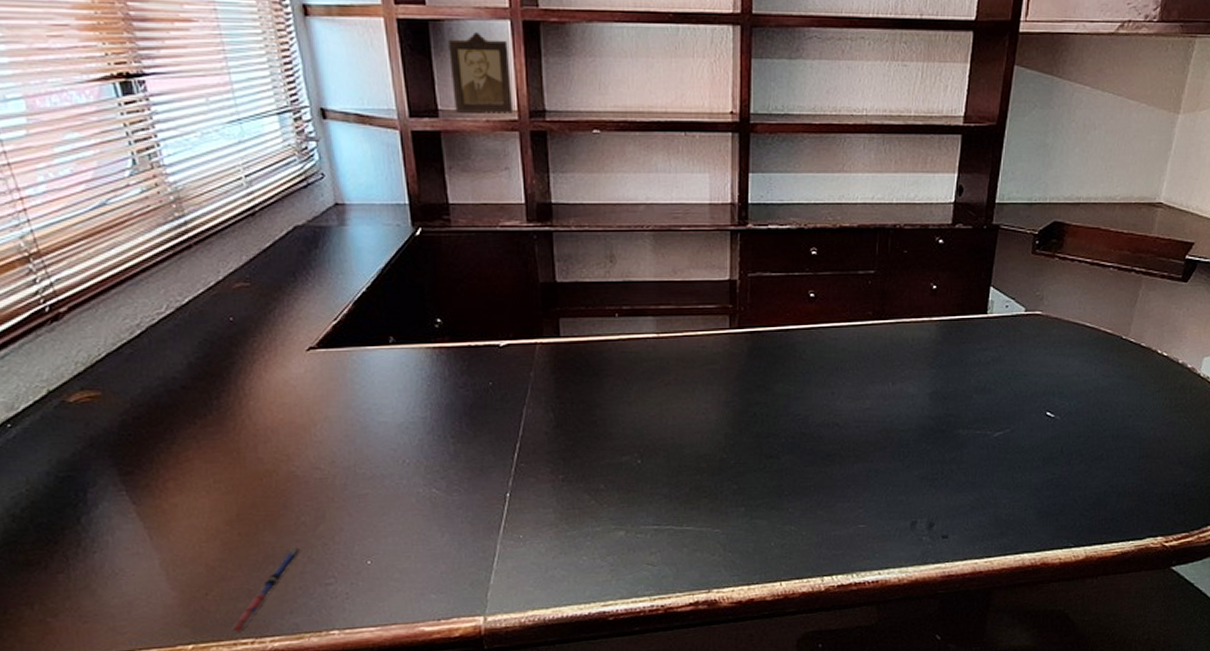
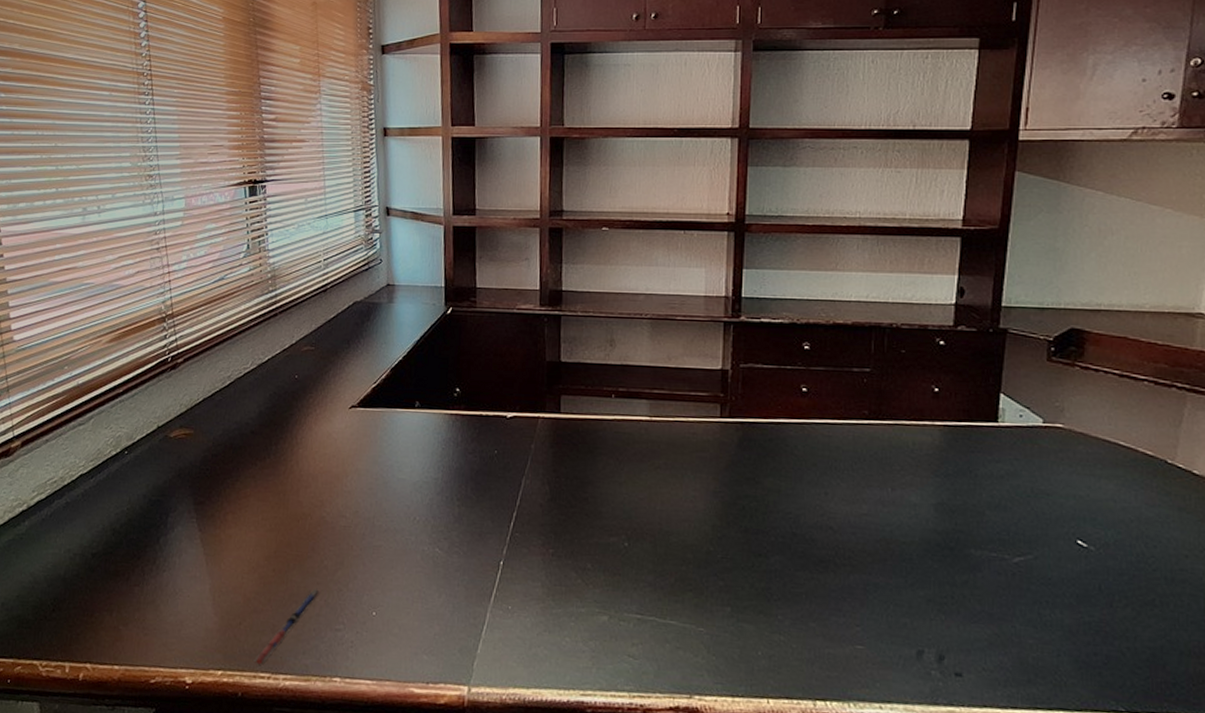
photo frame: present [448,32,514,114] -> none [489,147,537,213]

